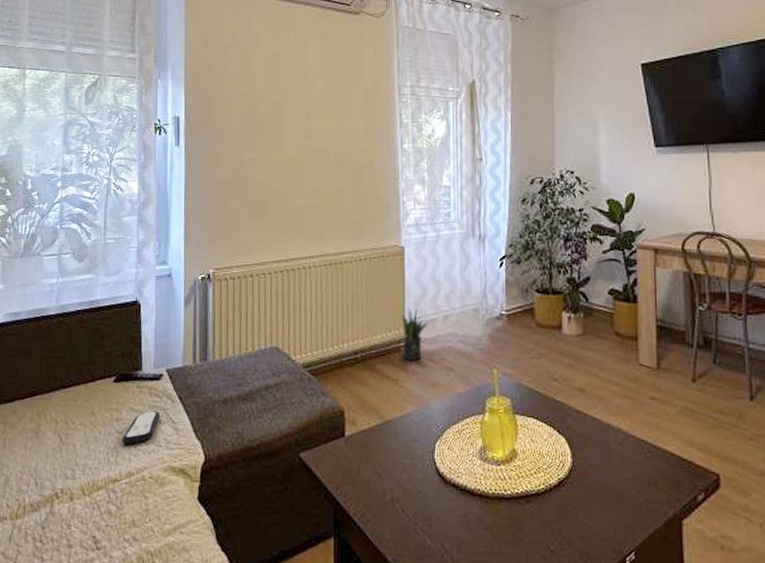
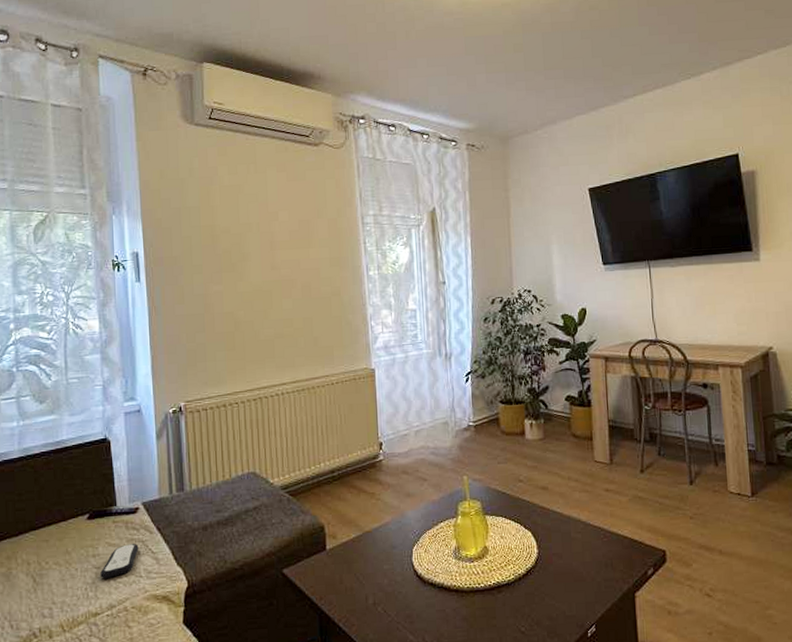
potted plant: present [401,308,428,360] -> none [375,425,401,474]

